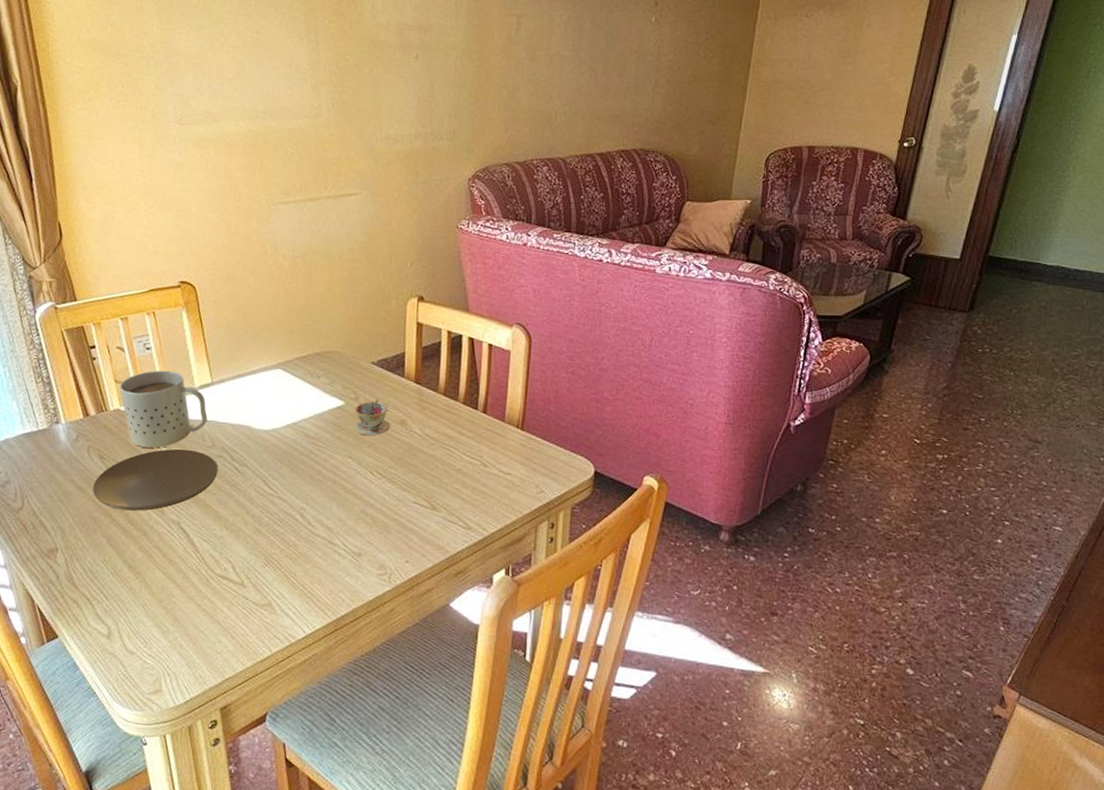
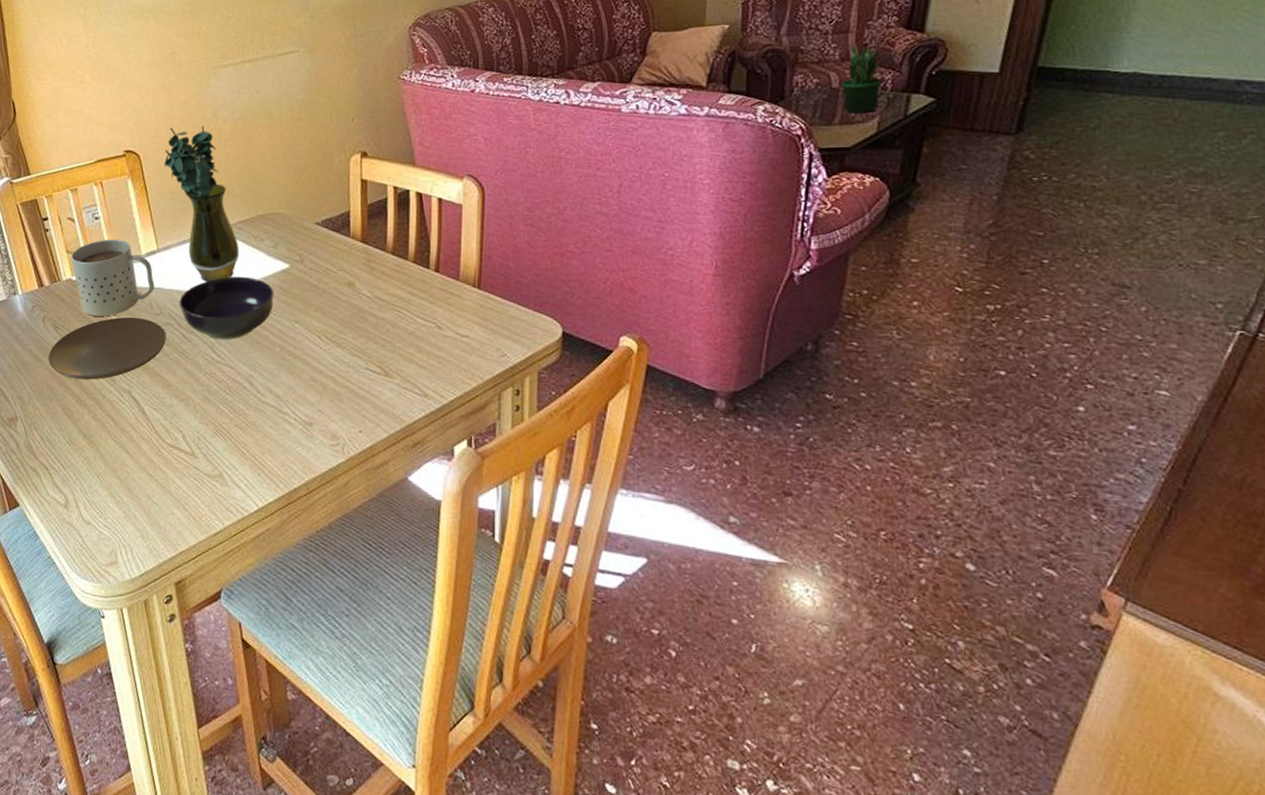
vase: none [220,260,296,417] -> present [164,126,240,282]
bowl: none [232,411,329,474] -> present [179,277,274,340]
teacup: present [354,398,391,436] -> none [300,259,338,299]
planter: none [838,225,872,287] -> present [841,43,883,114]

